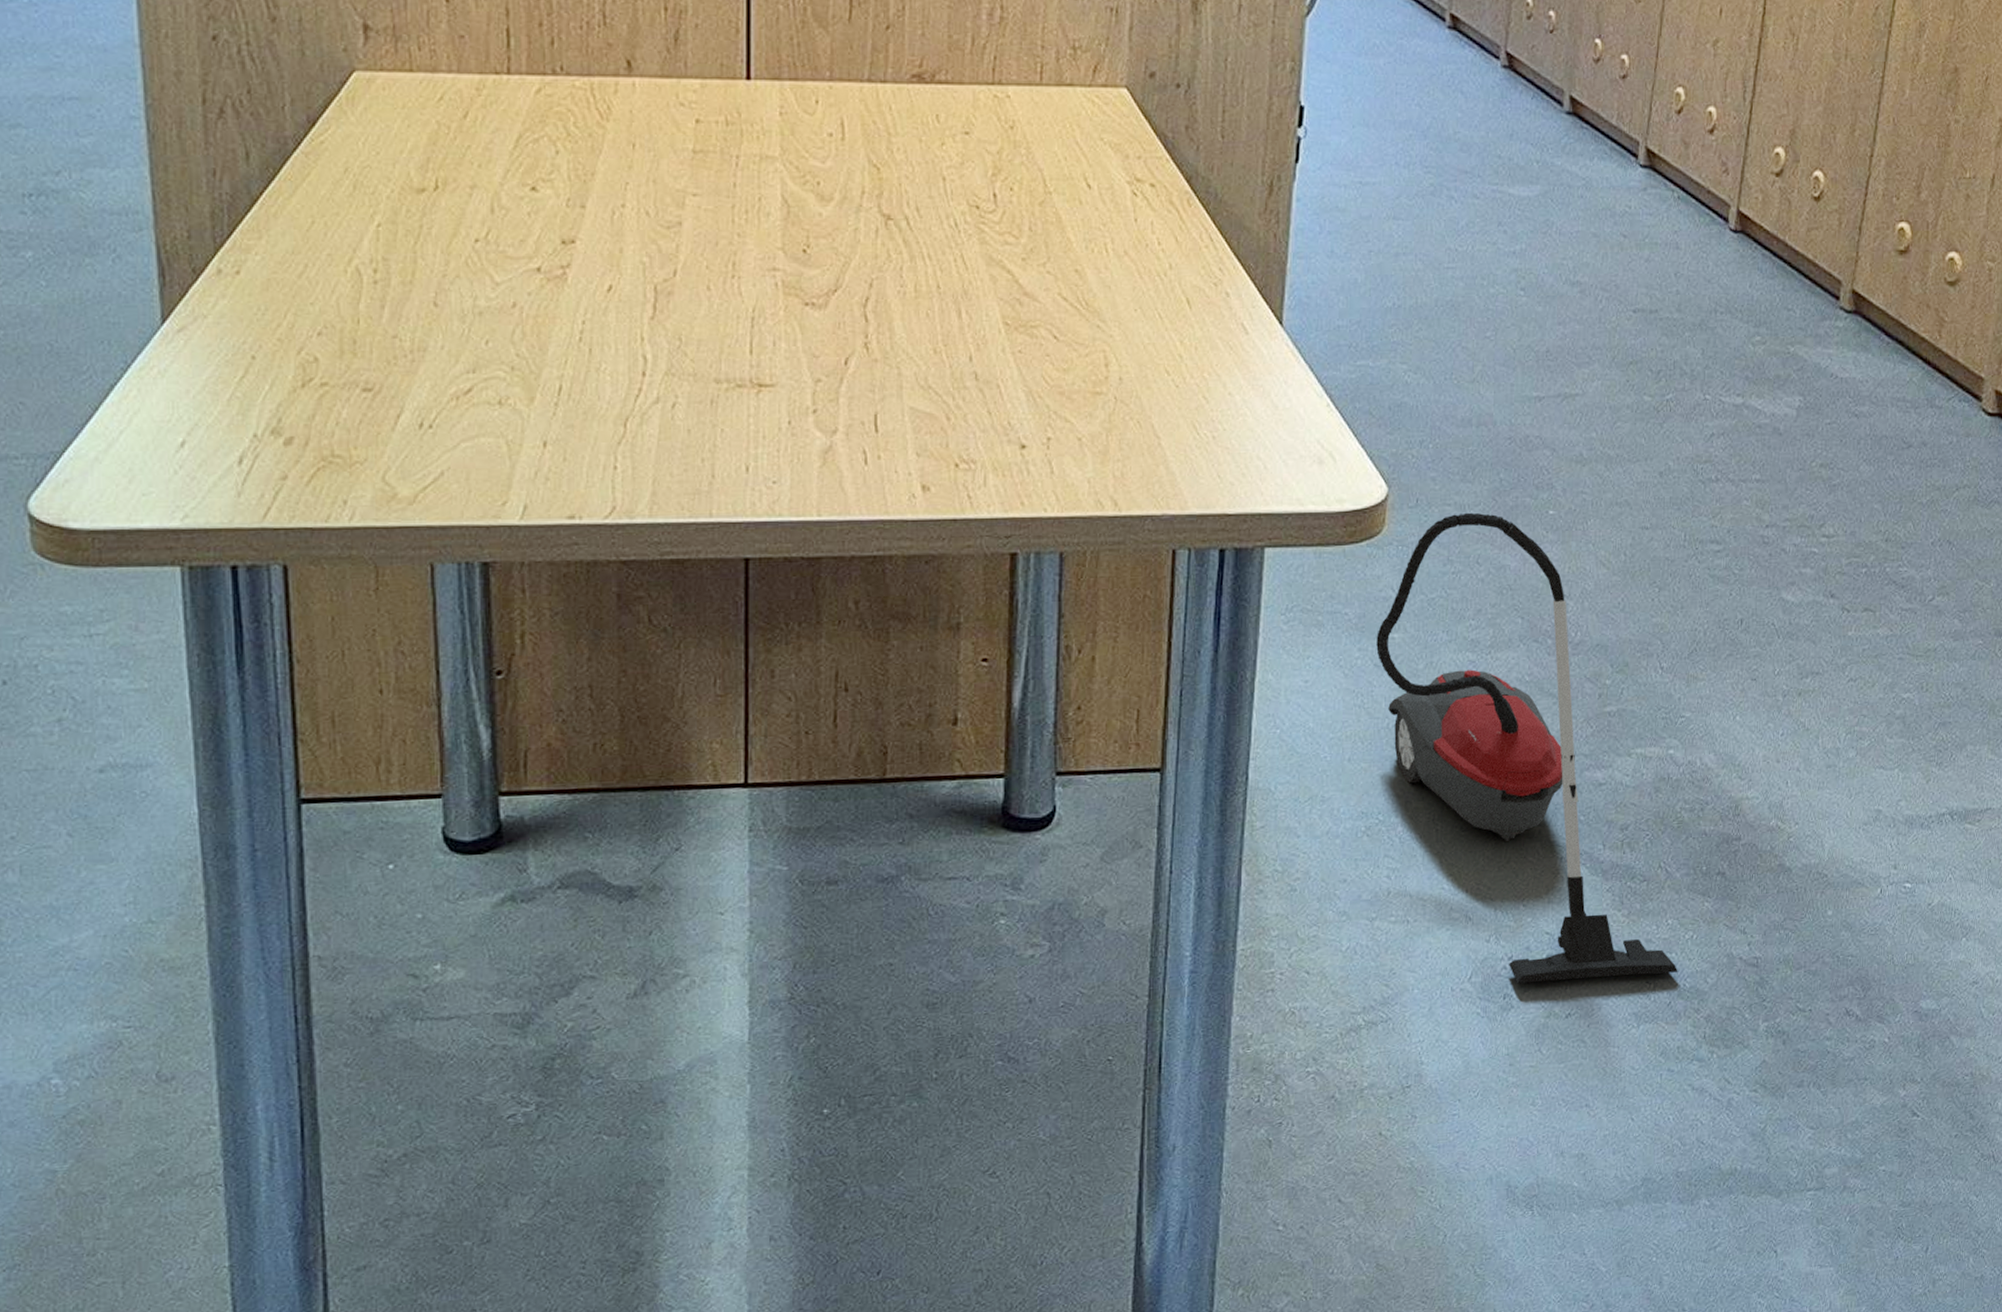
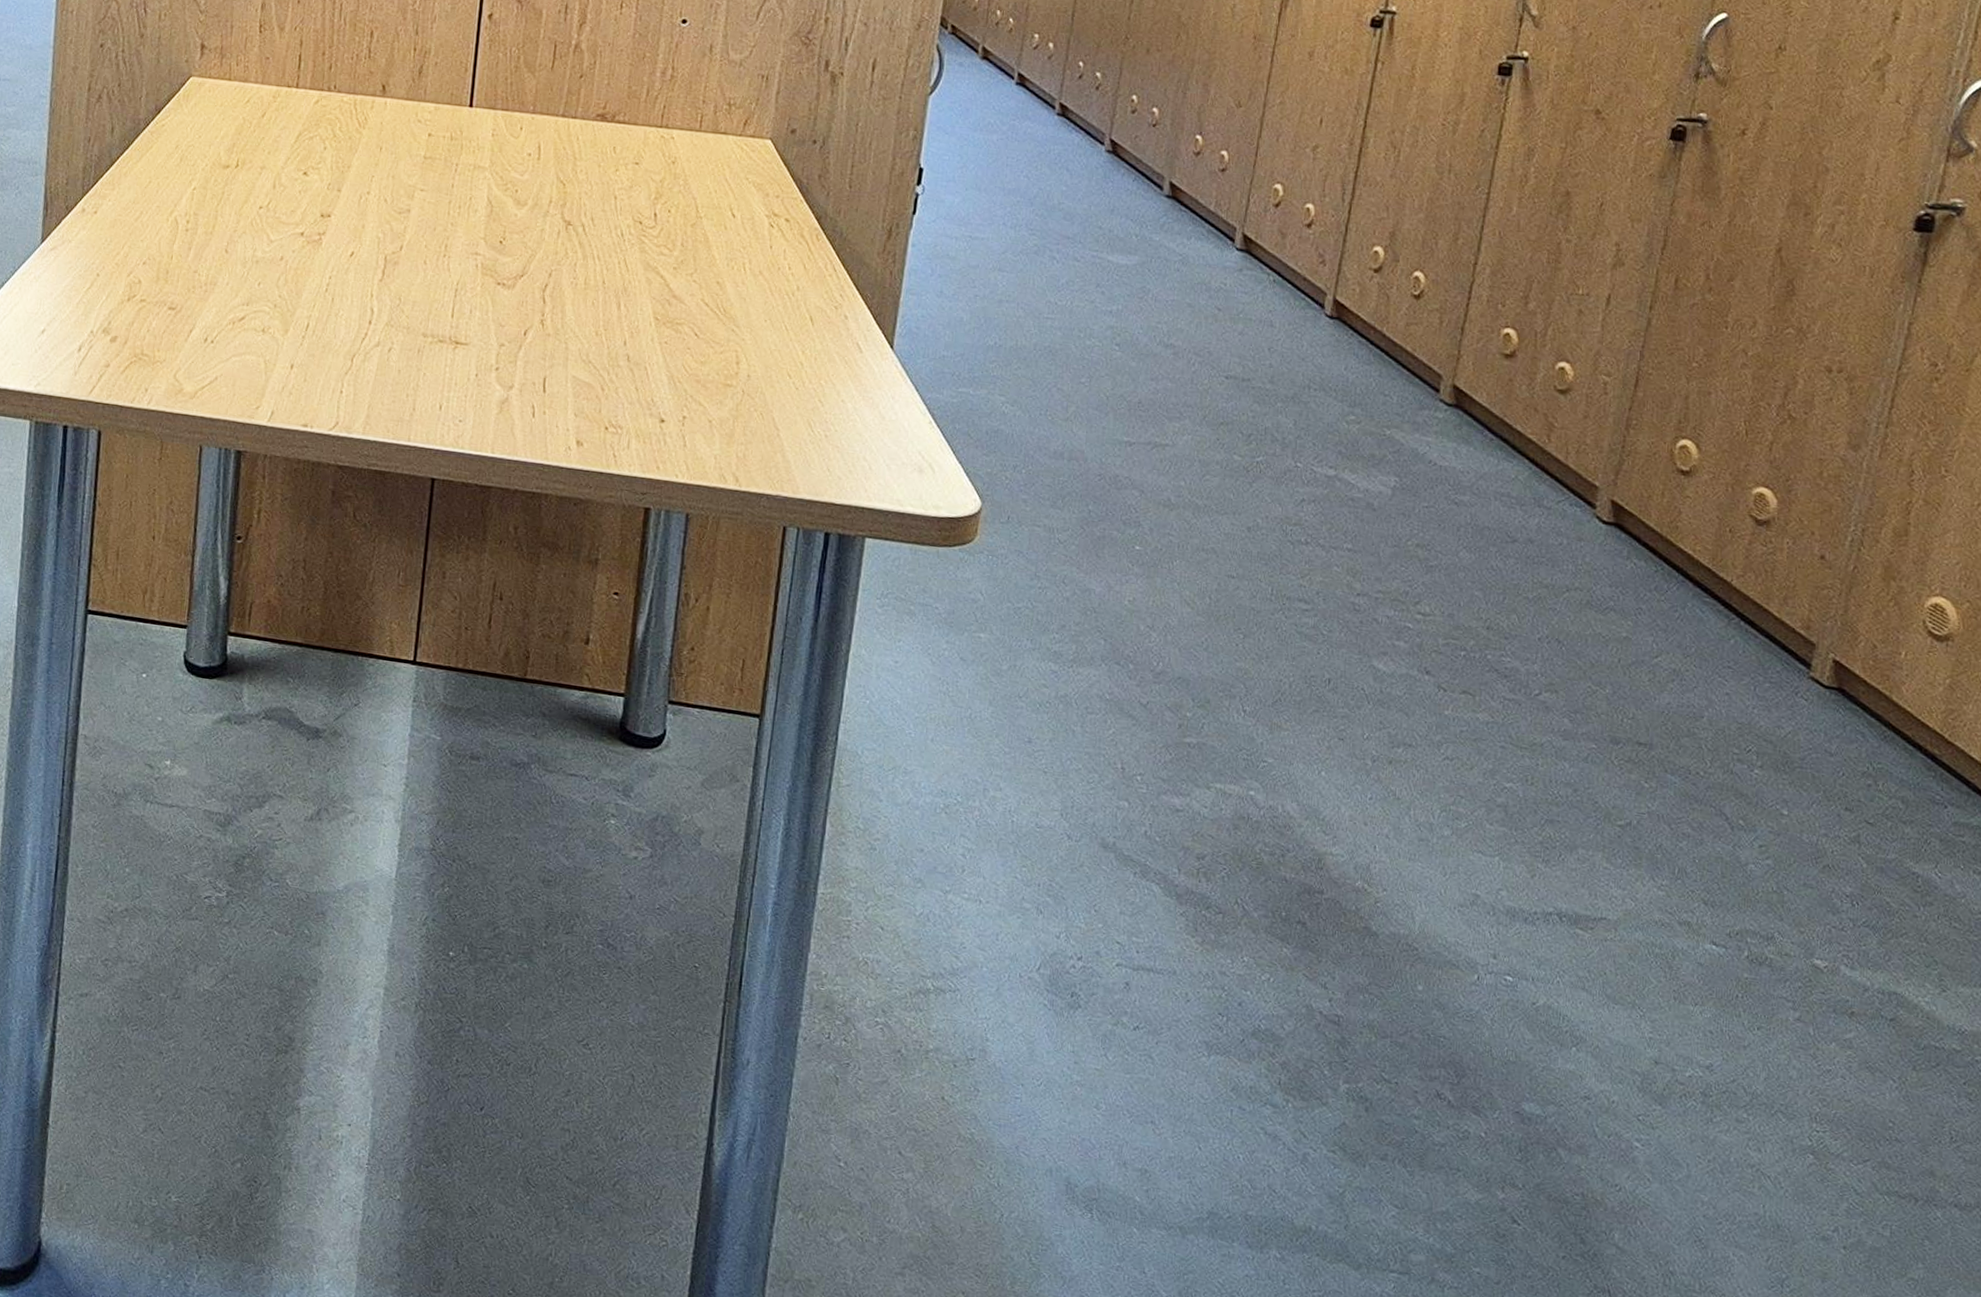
vacuum cleaner: present [1376,512,1678,984] -> none [963,535,1253,1011]

